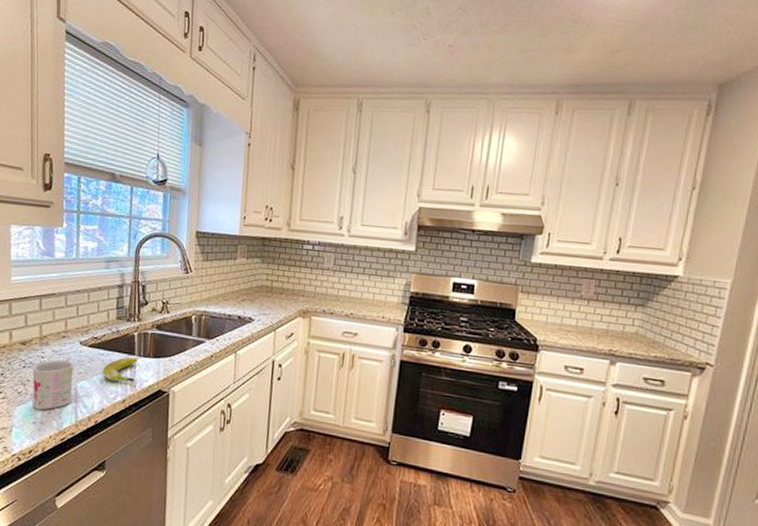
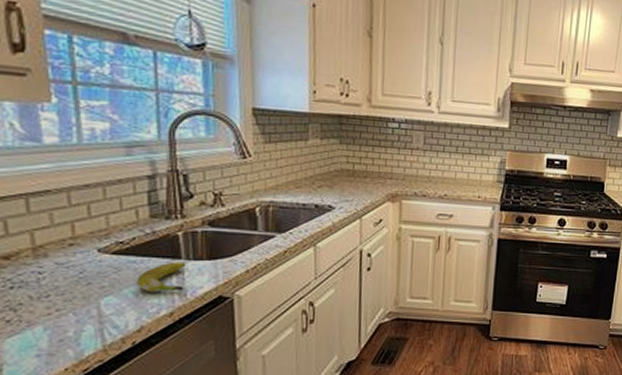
mug: present [32,359,75,410] -> none [25,272,93,339]

